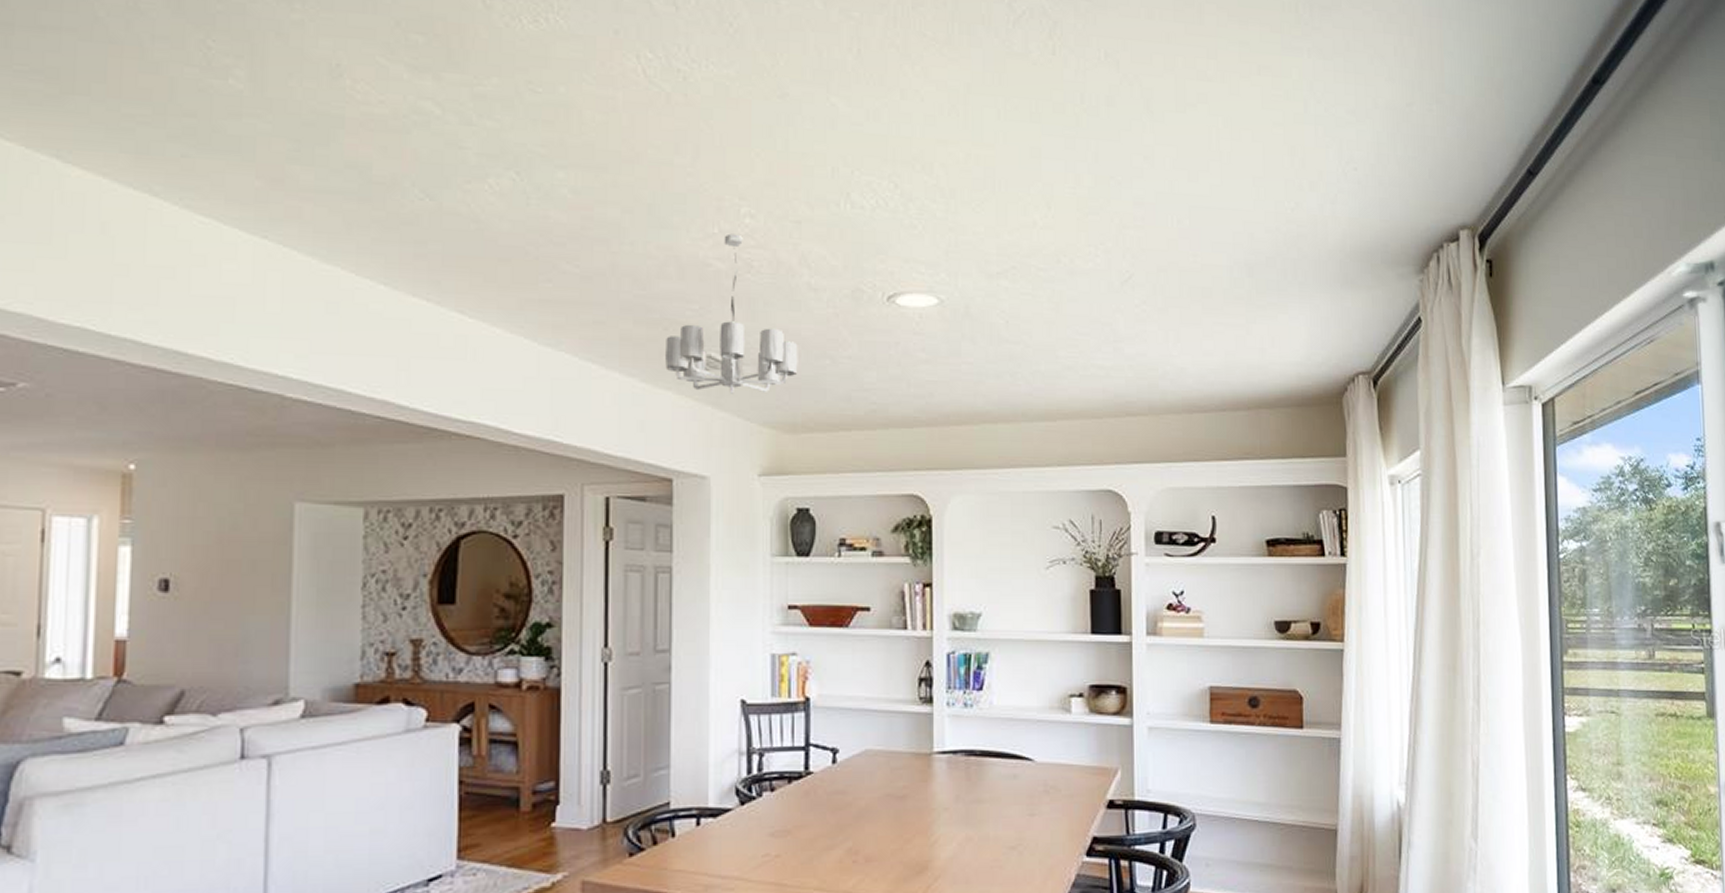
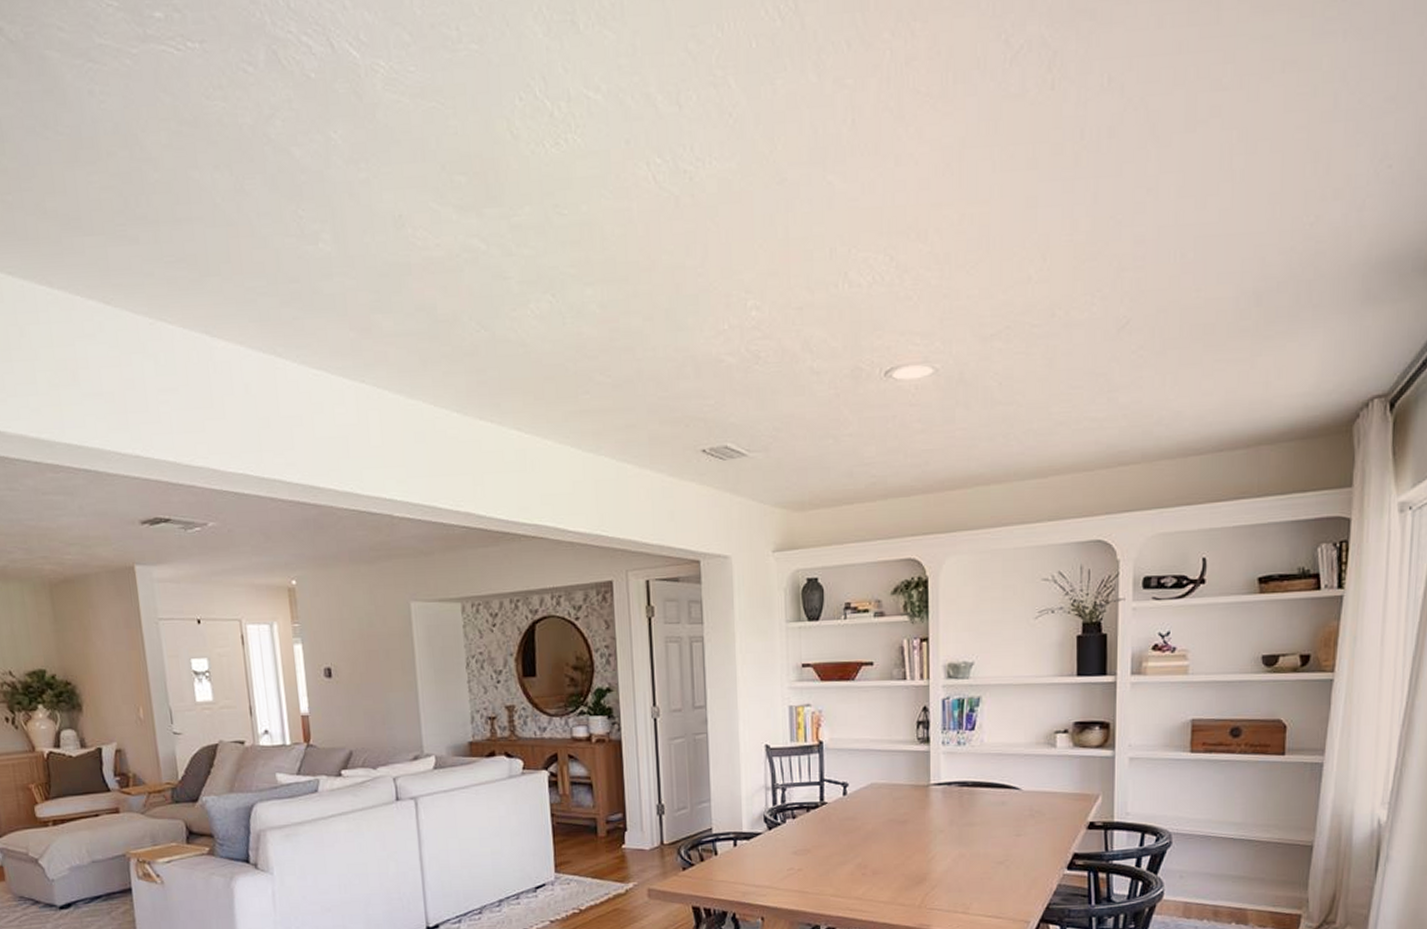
chandelier: present [665,233,798,394] -> none [687,327,804,480]

